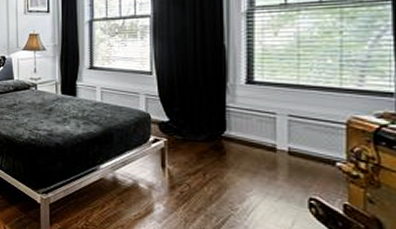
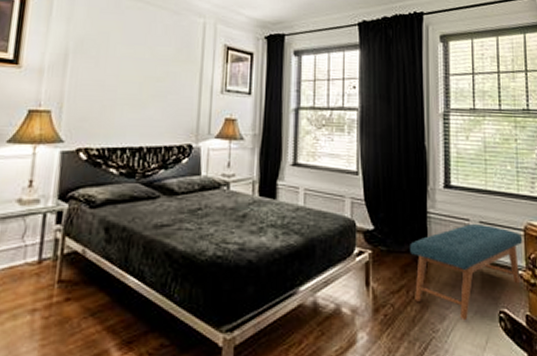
bench: none [207,116,345,204] -> present [410,223,523,321]

